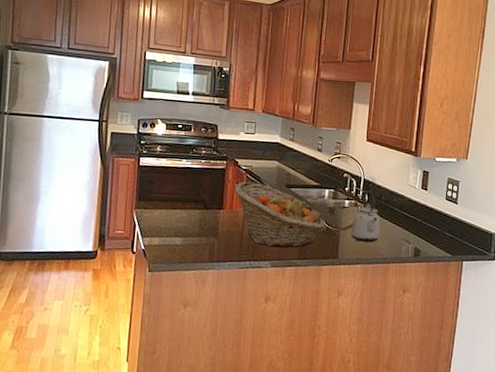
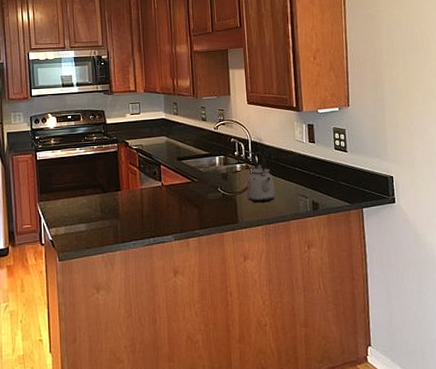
fruit basket: present [234,181,325,248] -> none [128,160,221,221]

